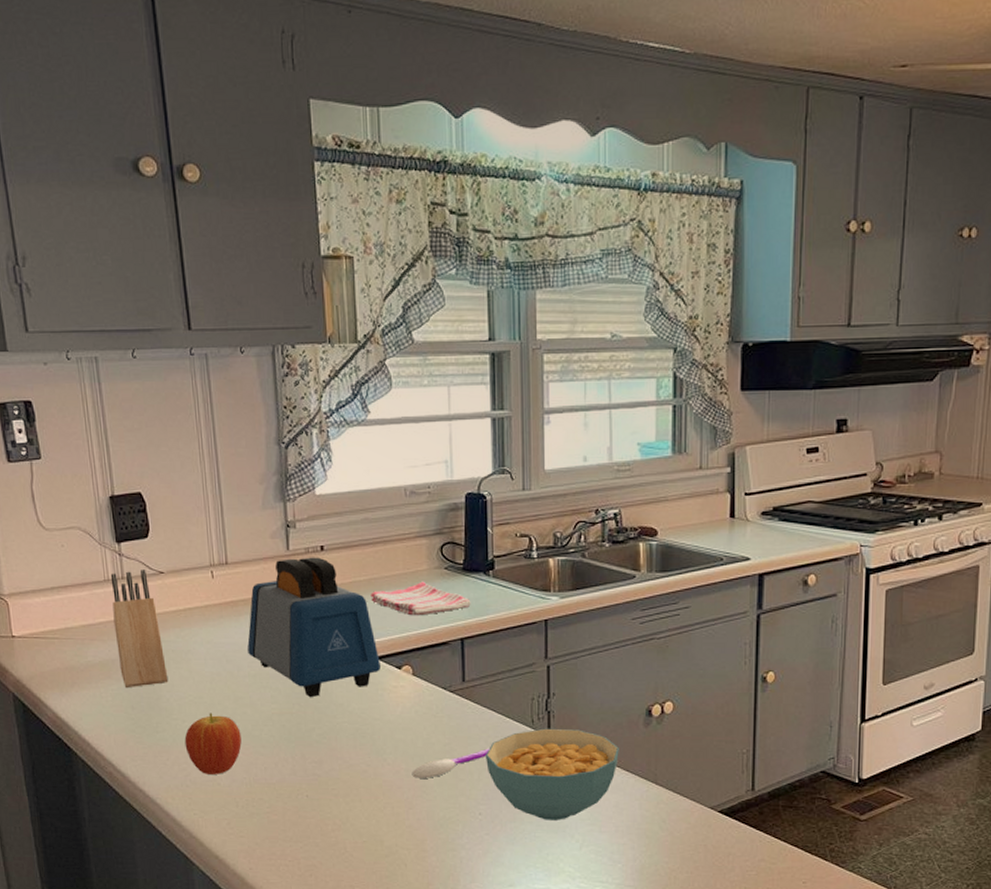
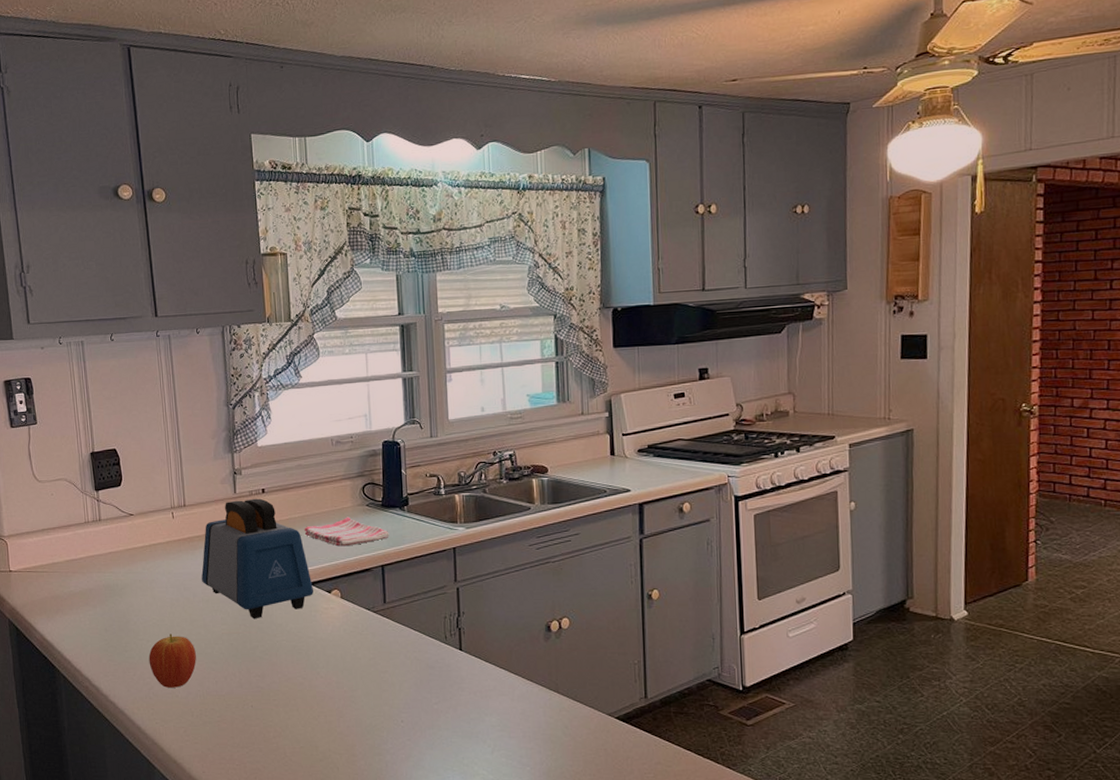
knife block: present [110,570,169,689] -> none [90,513,136,614]
spoon: present [412,748,490,778] -> none [342,662,409,690]
cereal bowl: present [486,728,619,820] -> none [406,643,523,727]

